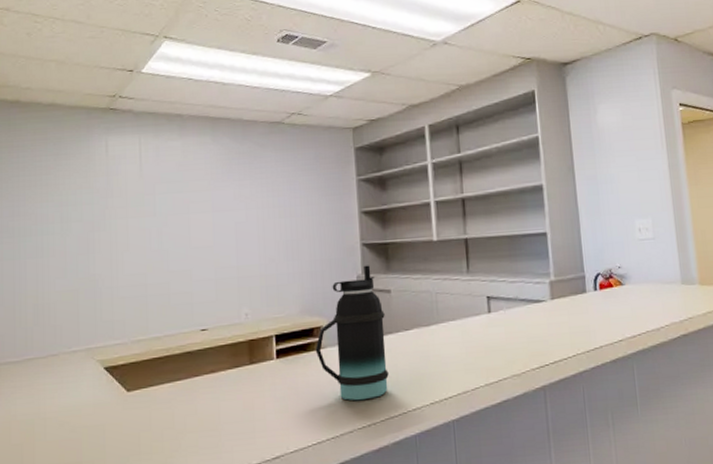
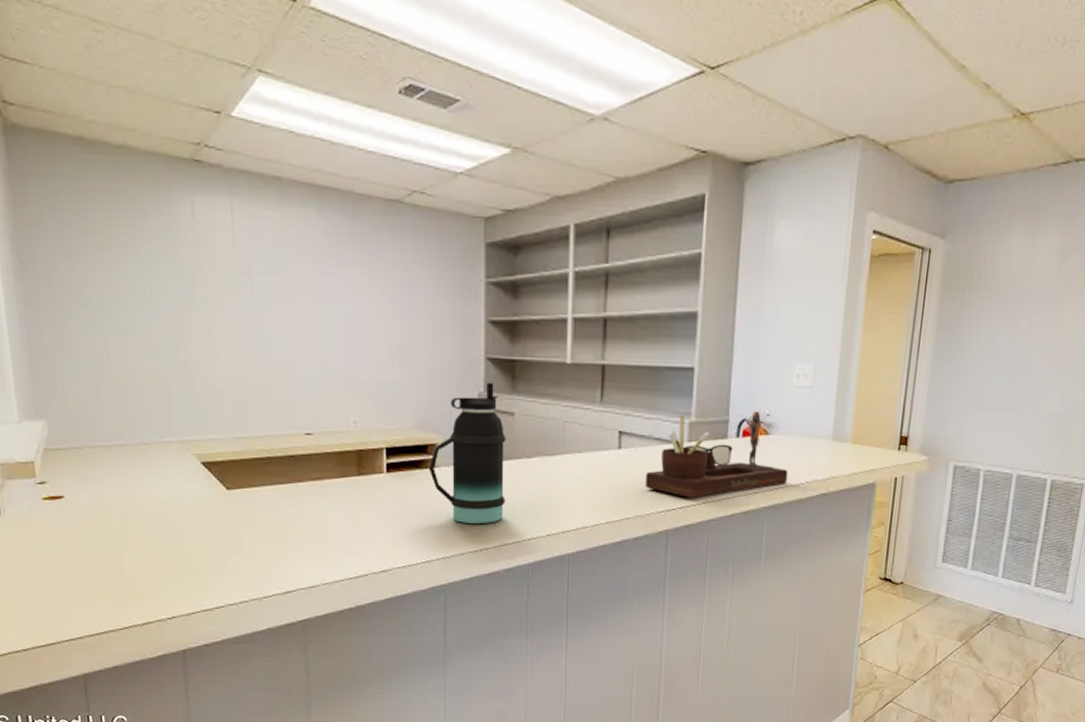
desk organizer: none [517,265,648,353] -> present [646,411,788,499]

